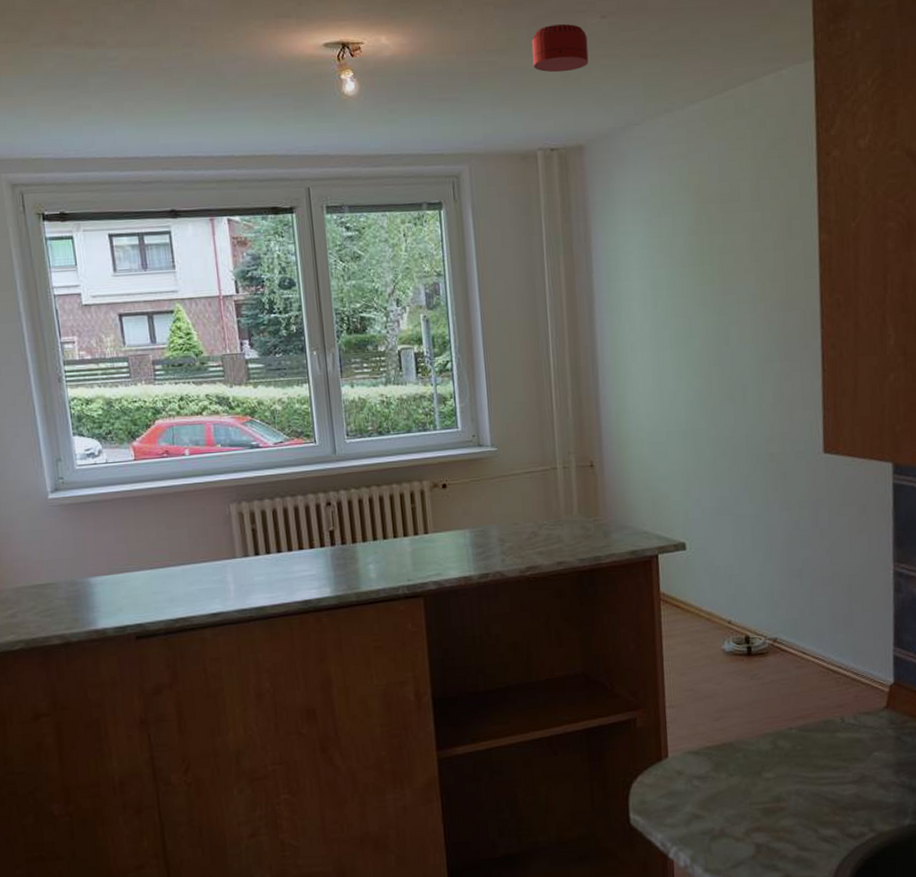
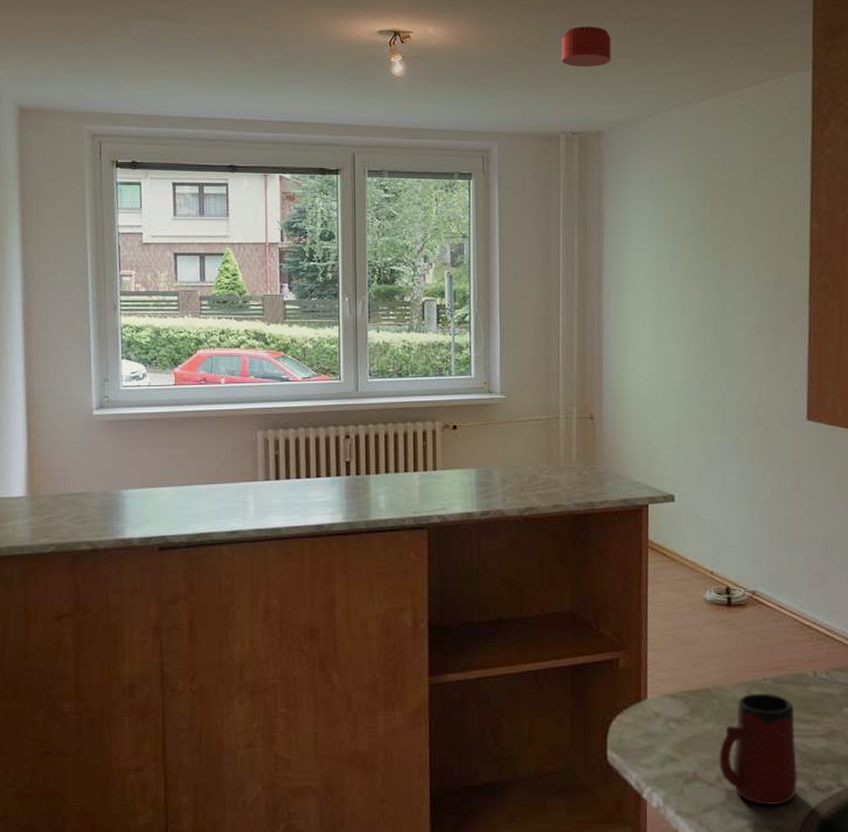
mug: none [746,742,829,856] -> present [719,693,798,805]

